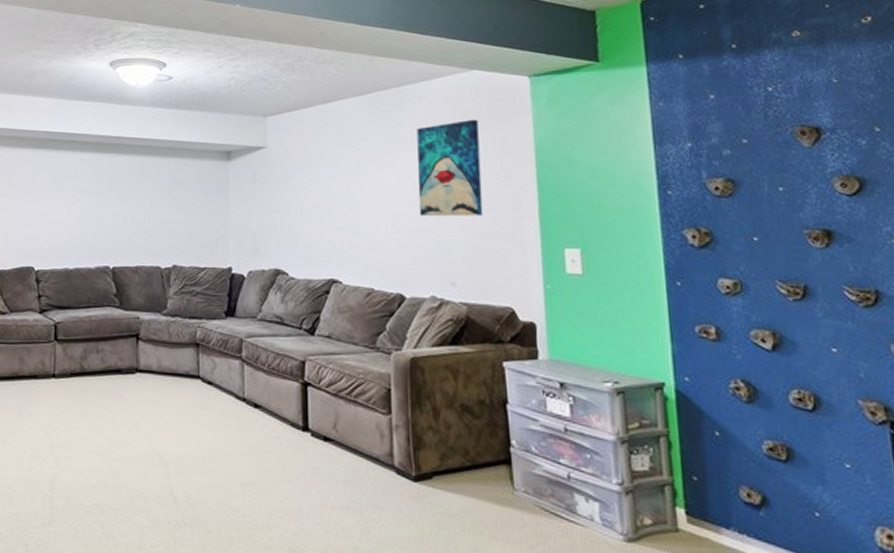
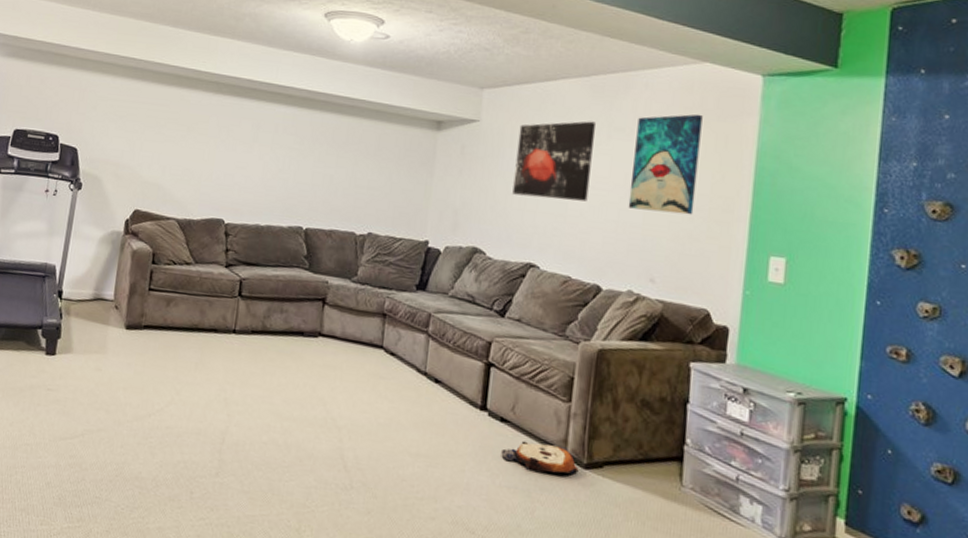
wall art: none [305,136,379,215] -> present [512,121,595,202]
plush toy: none [329,458,409,490] -> present [501,441,579,474]

